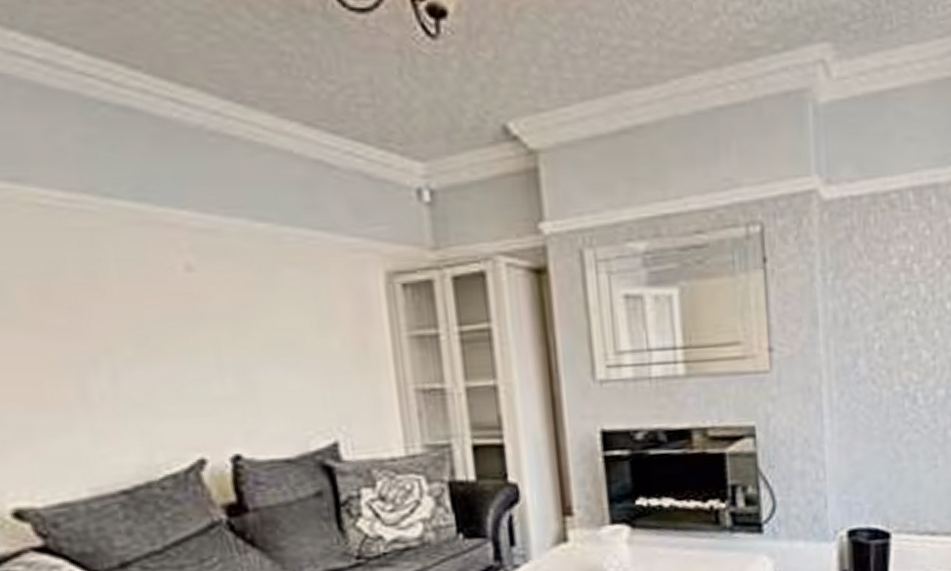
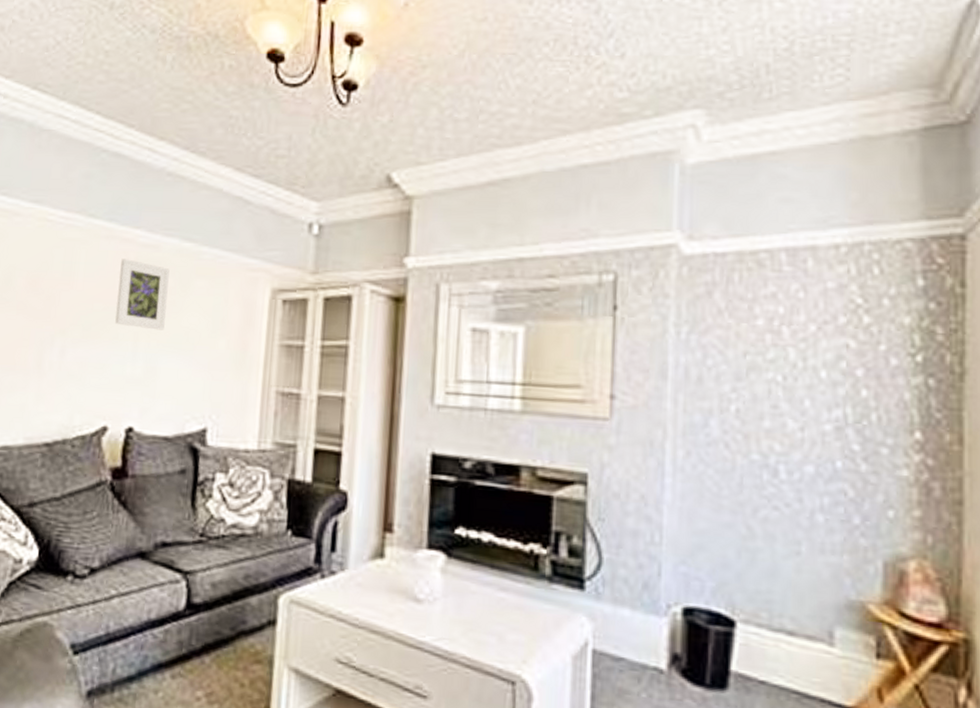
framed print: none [169,249,254,336] -> present [115,259,170,330]

